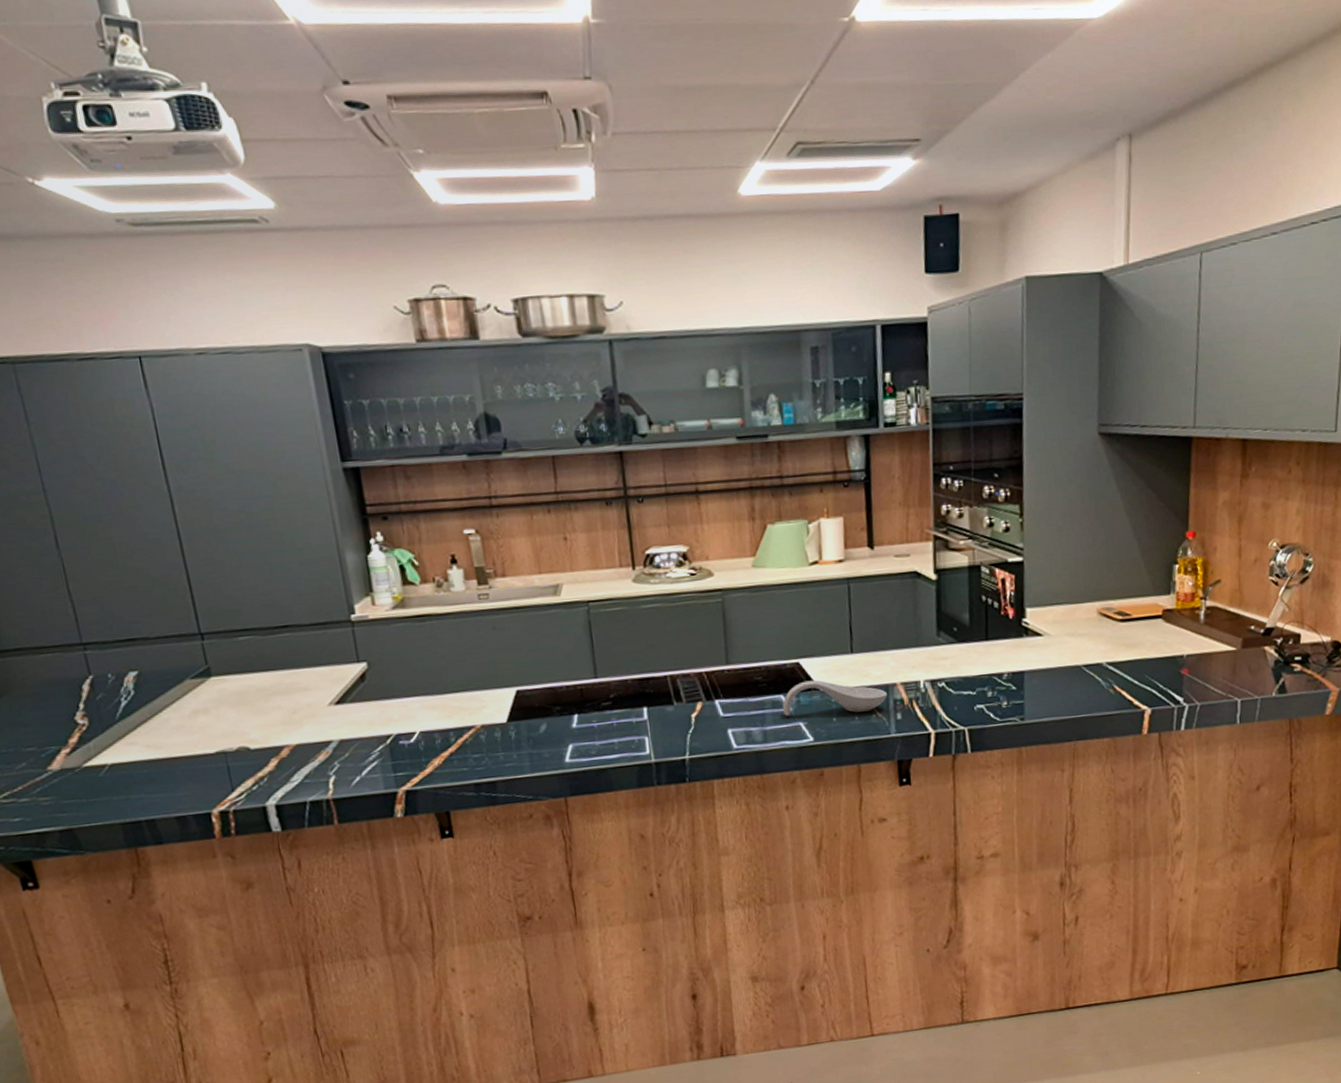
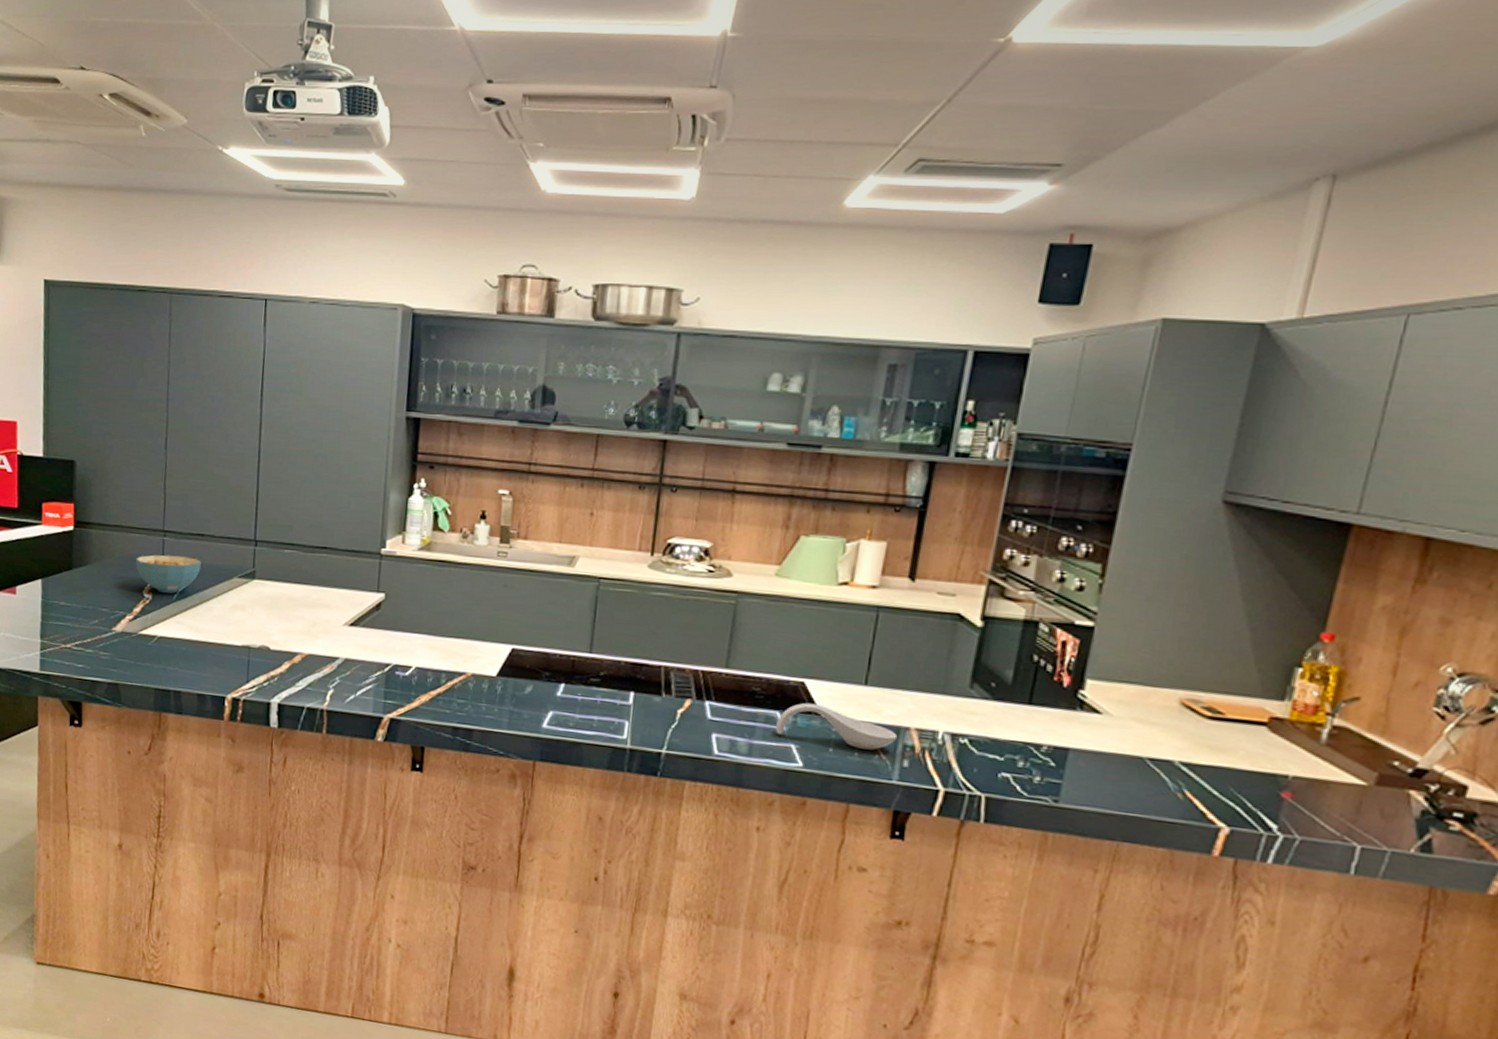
cereal bowl: none [54,667,142,715] -> present [135,554,202,594]

